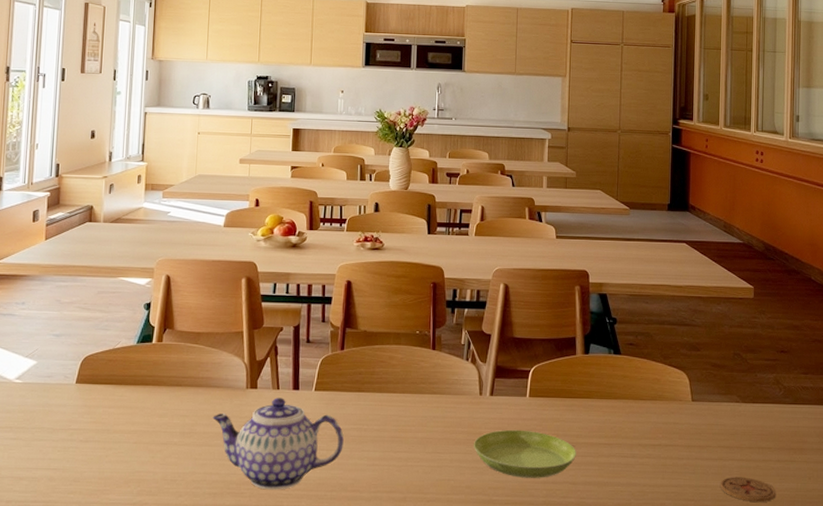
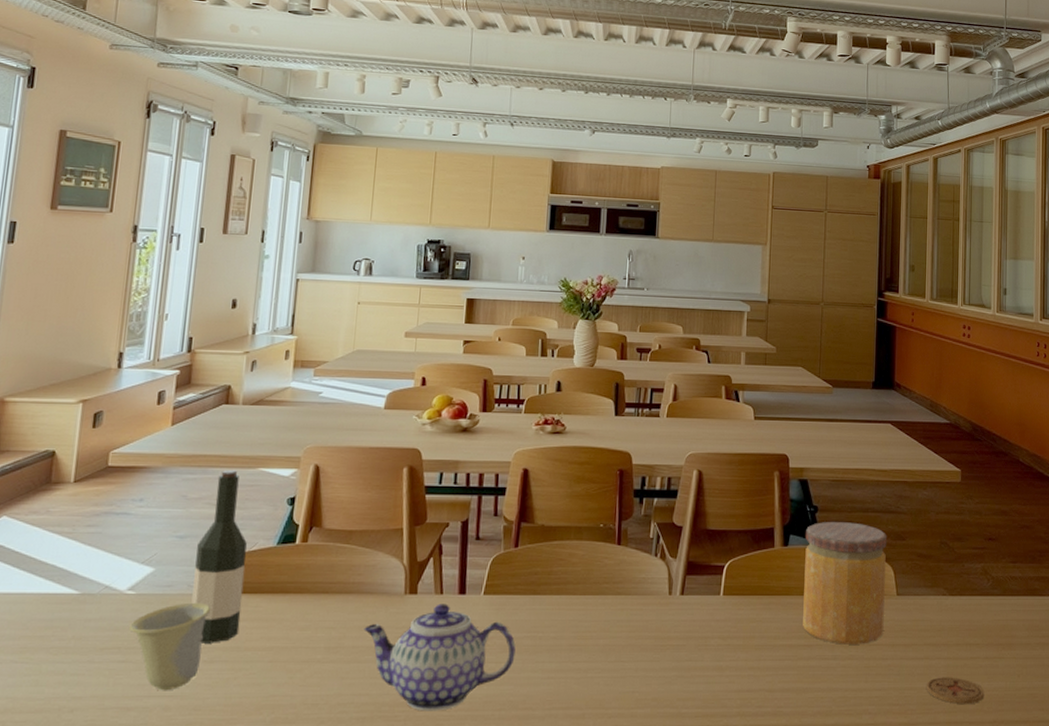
cup: none [18,391,84,465] -> present [128,602,211,691]
wine bottle: none [68,279,112,426] -> present [191,470,247,643]
saucer: present [474,429,576,478] -> none [662,632,774,687]
jar: none [603,333,683,445] -> present [803,522,887,645]

